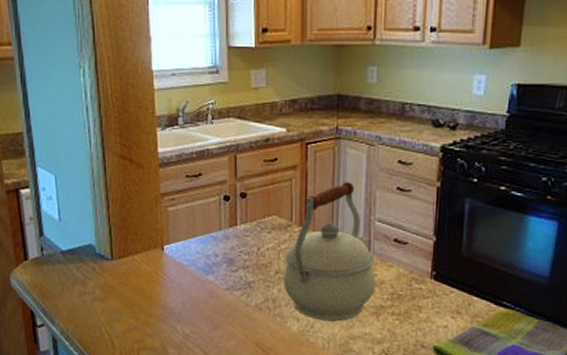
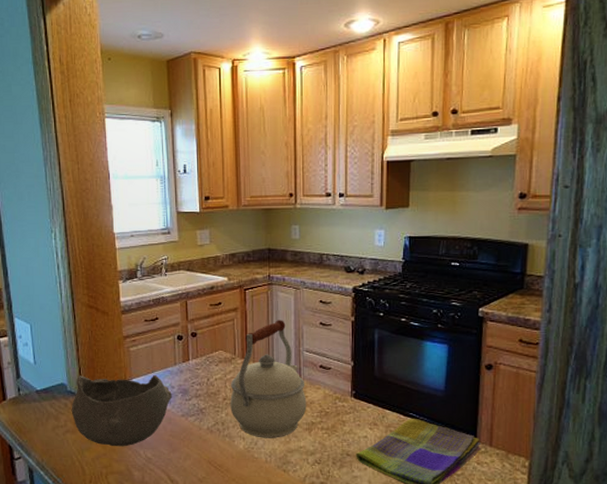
bowl: none [100,237,215,321] -> present [71,374,172,447]

